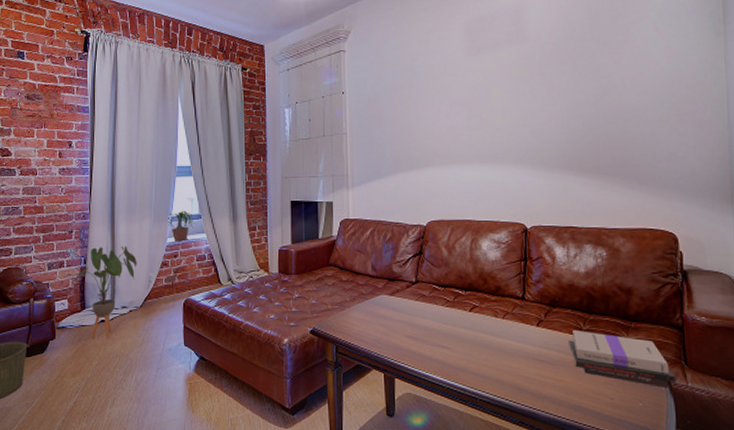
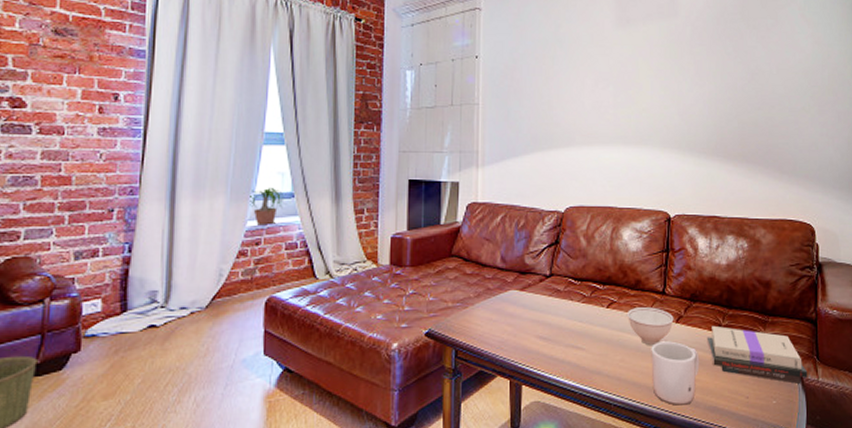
house plant: present [72,245,137,339] -> none [109,229,204,350]
bowl: none [488,312,535,347] -> present [626,307,674,346]
mug: none [513,343,562,403] -> present [651,341,700,406]

